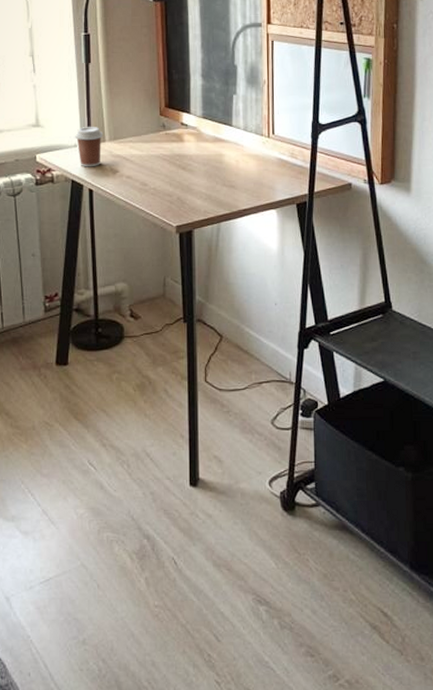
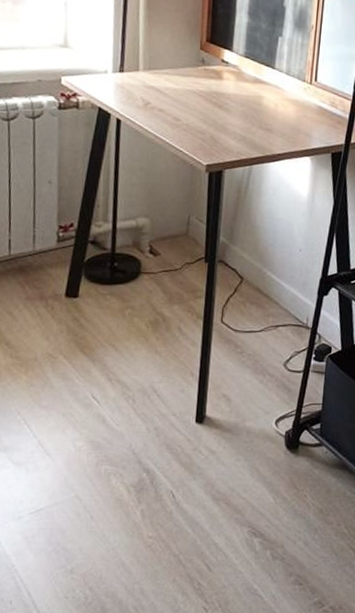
coffee cup: present [75,127,104,167] -> none [106,53,138,96]

